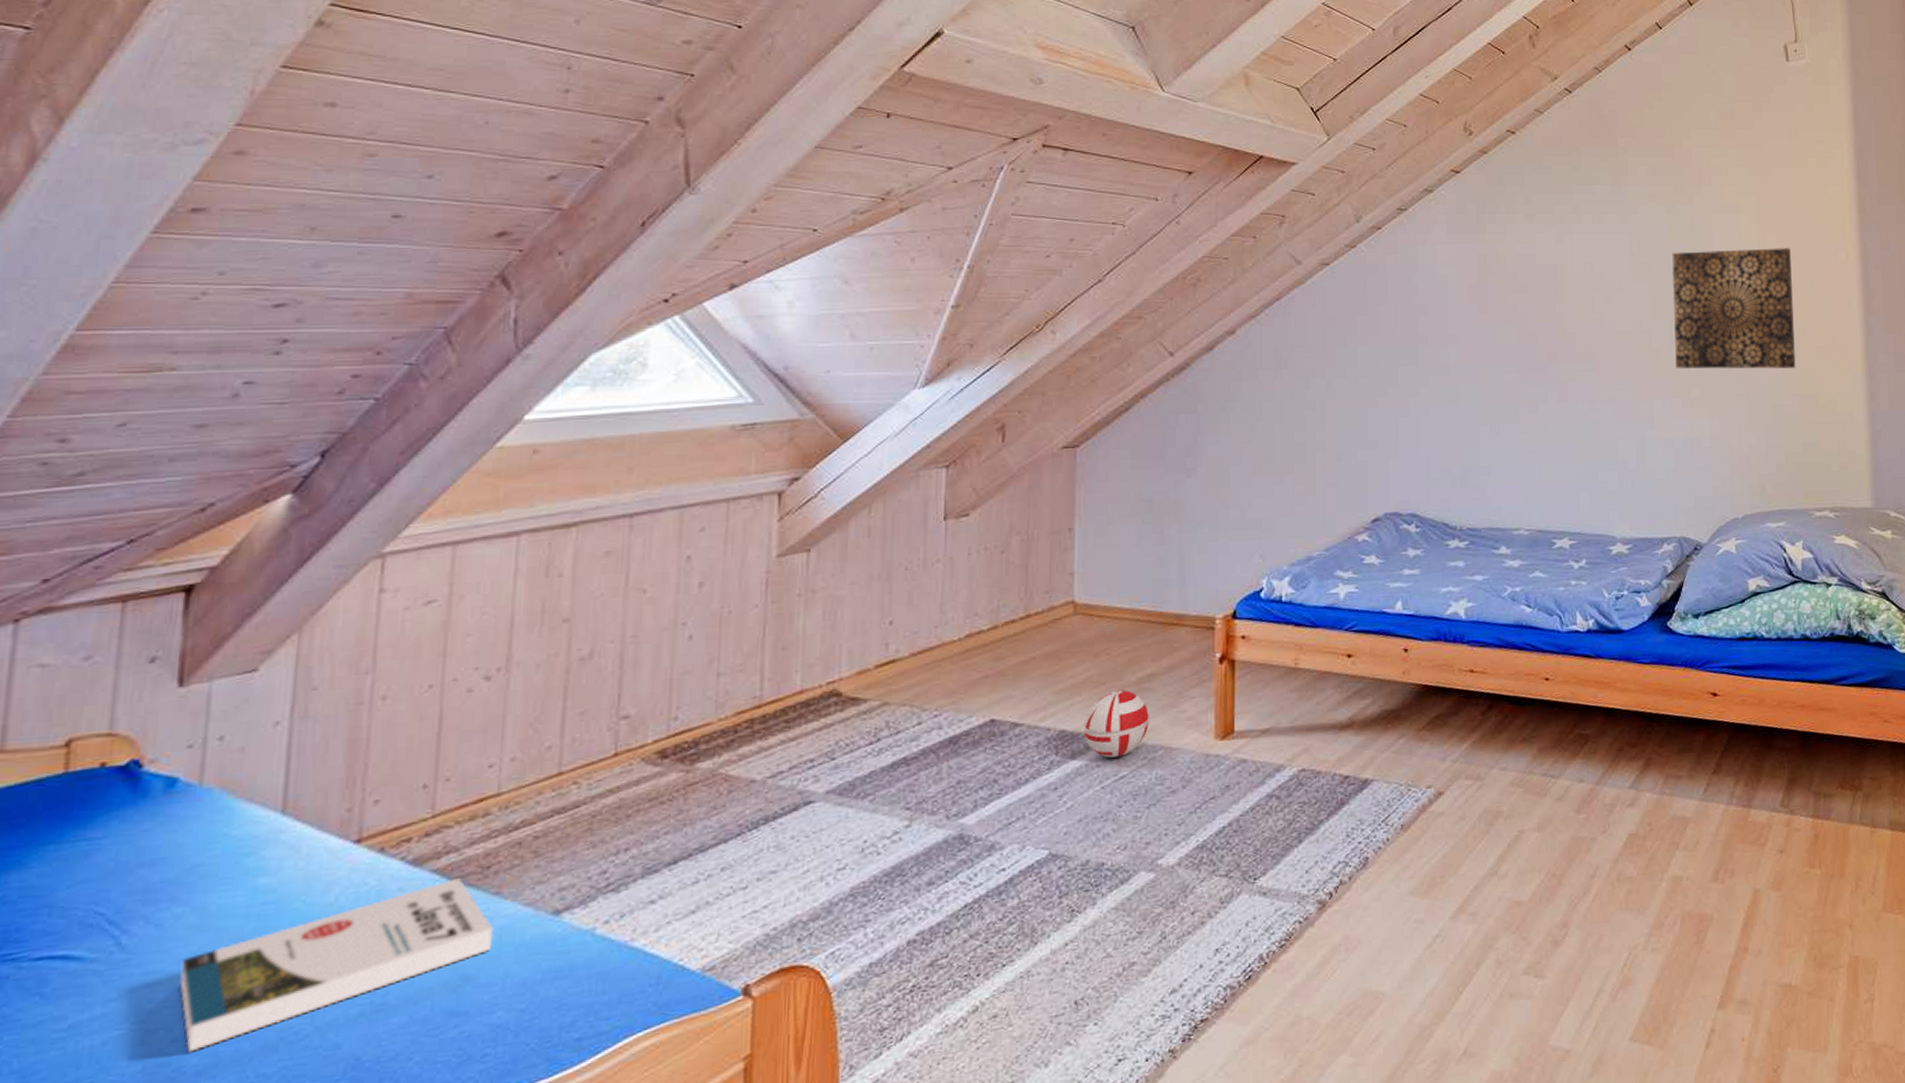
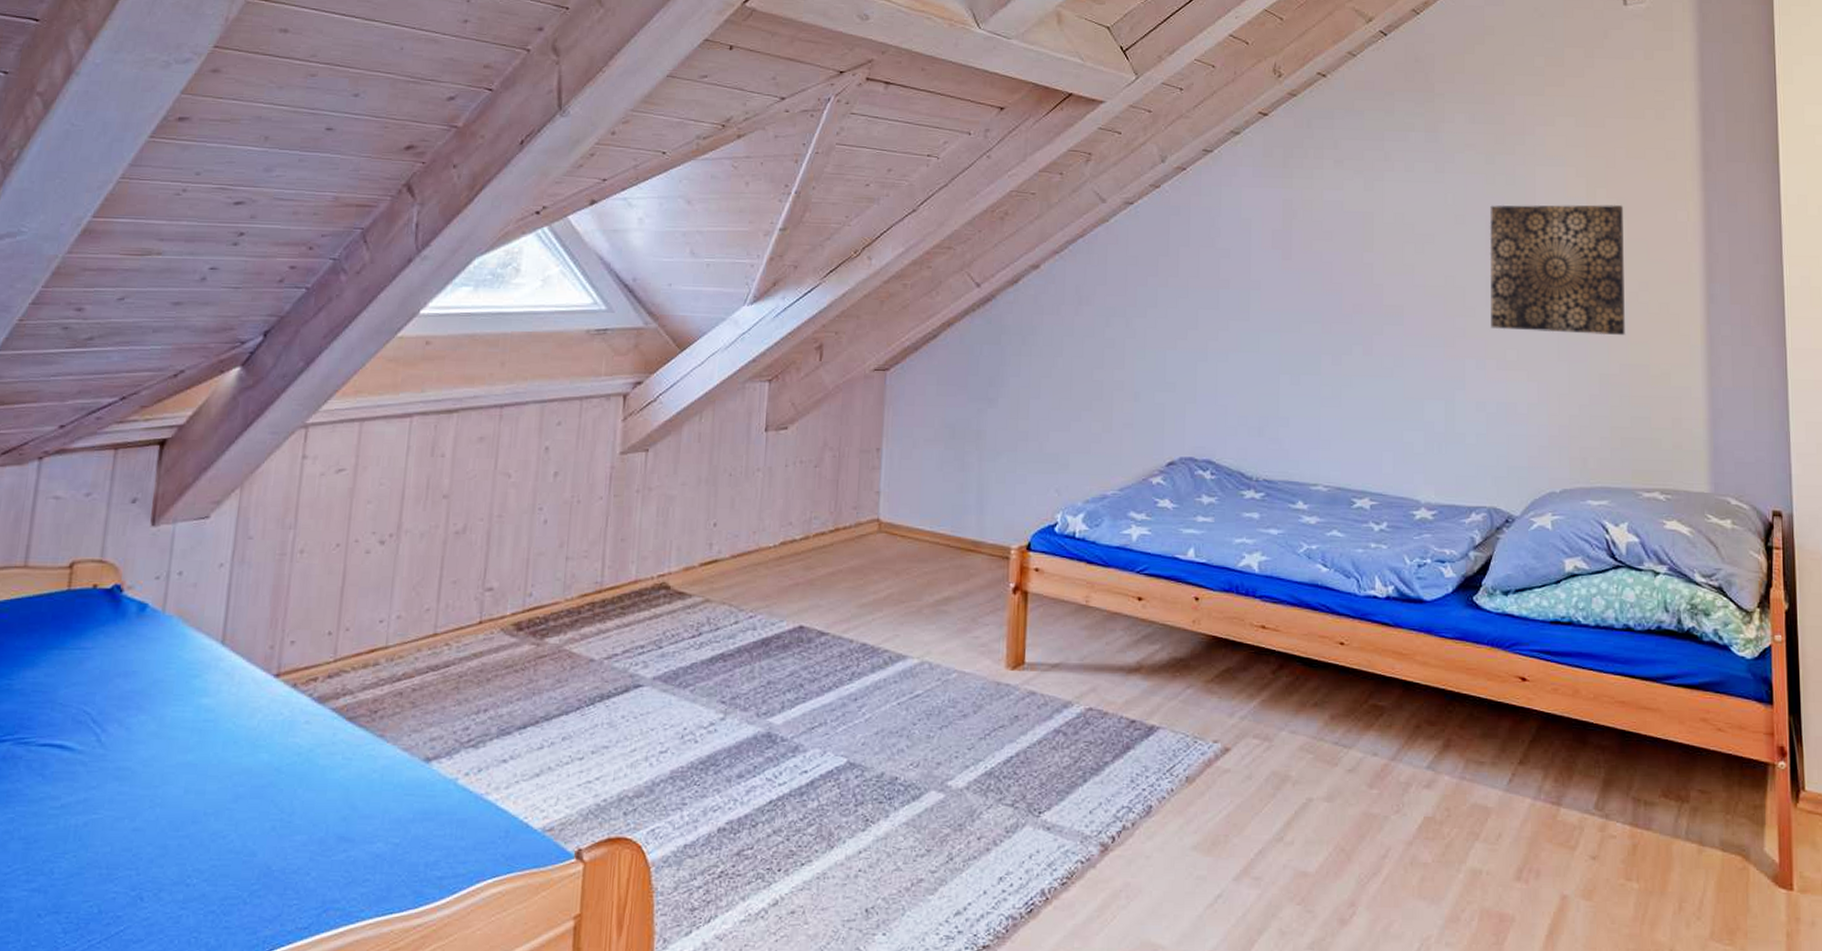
book: present [179,877,494,1053] -> none [141,717,378,842]
ball: present [1084,690,1149,758] -> none [884,610,945,675]

